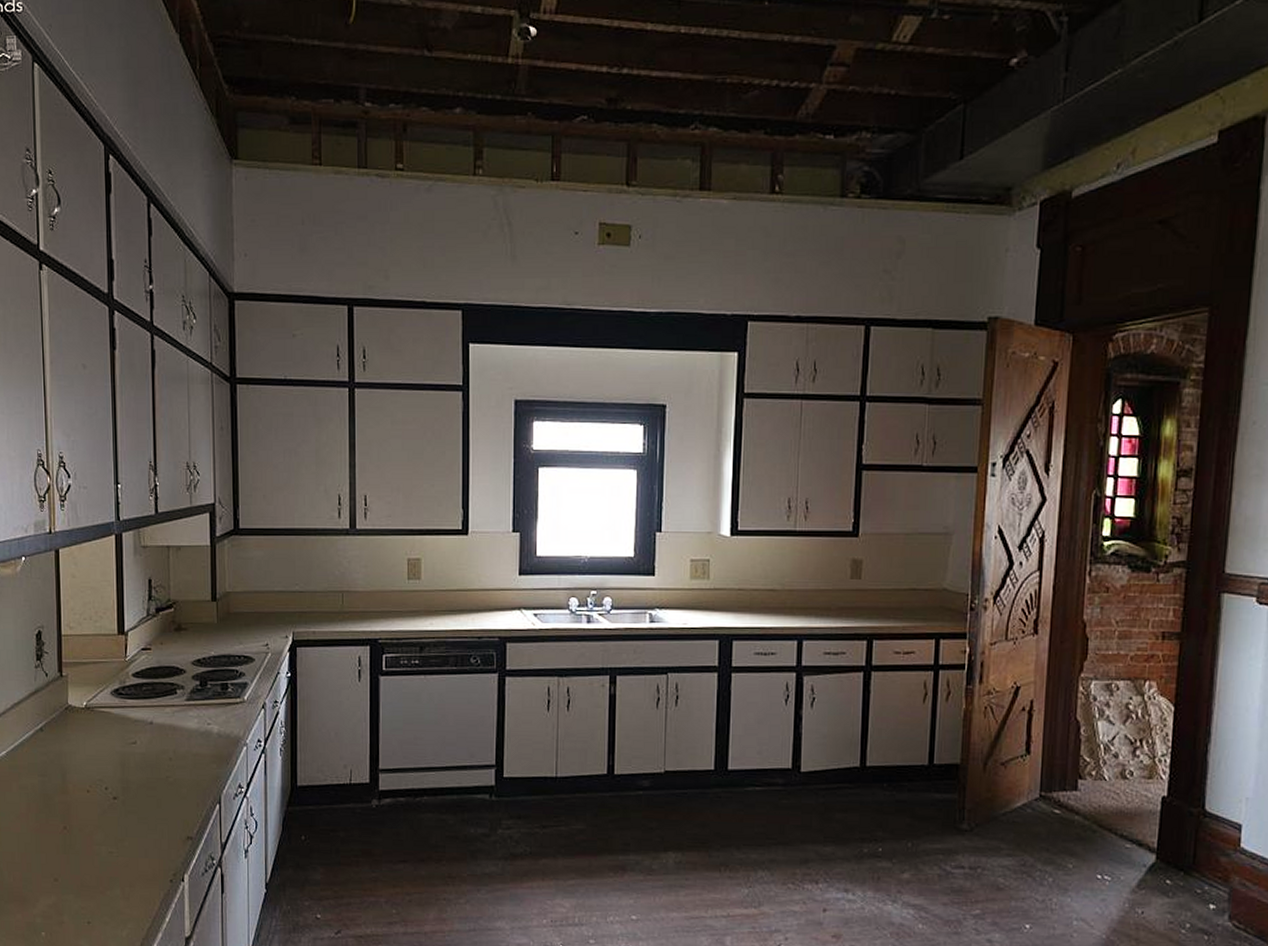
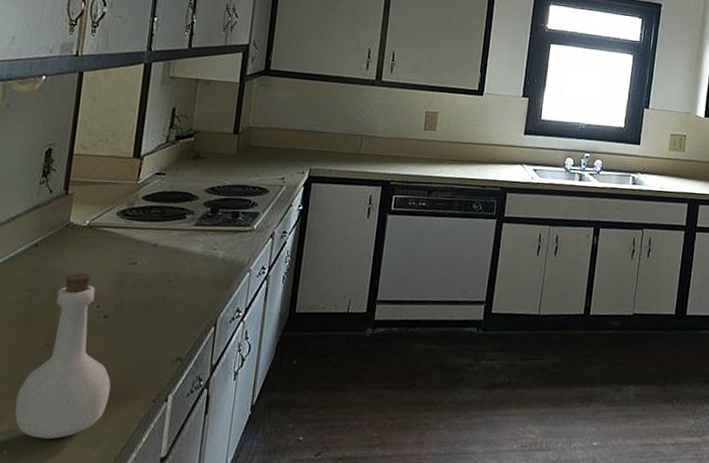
bottle: none [45,756,129,921] -> present [15,273,111,440]

